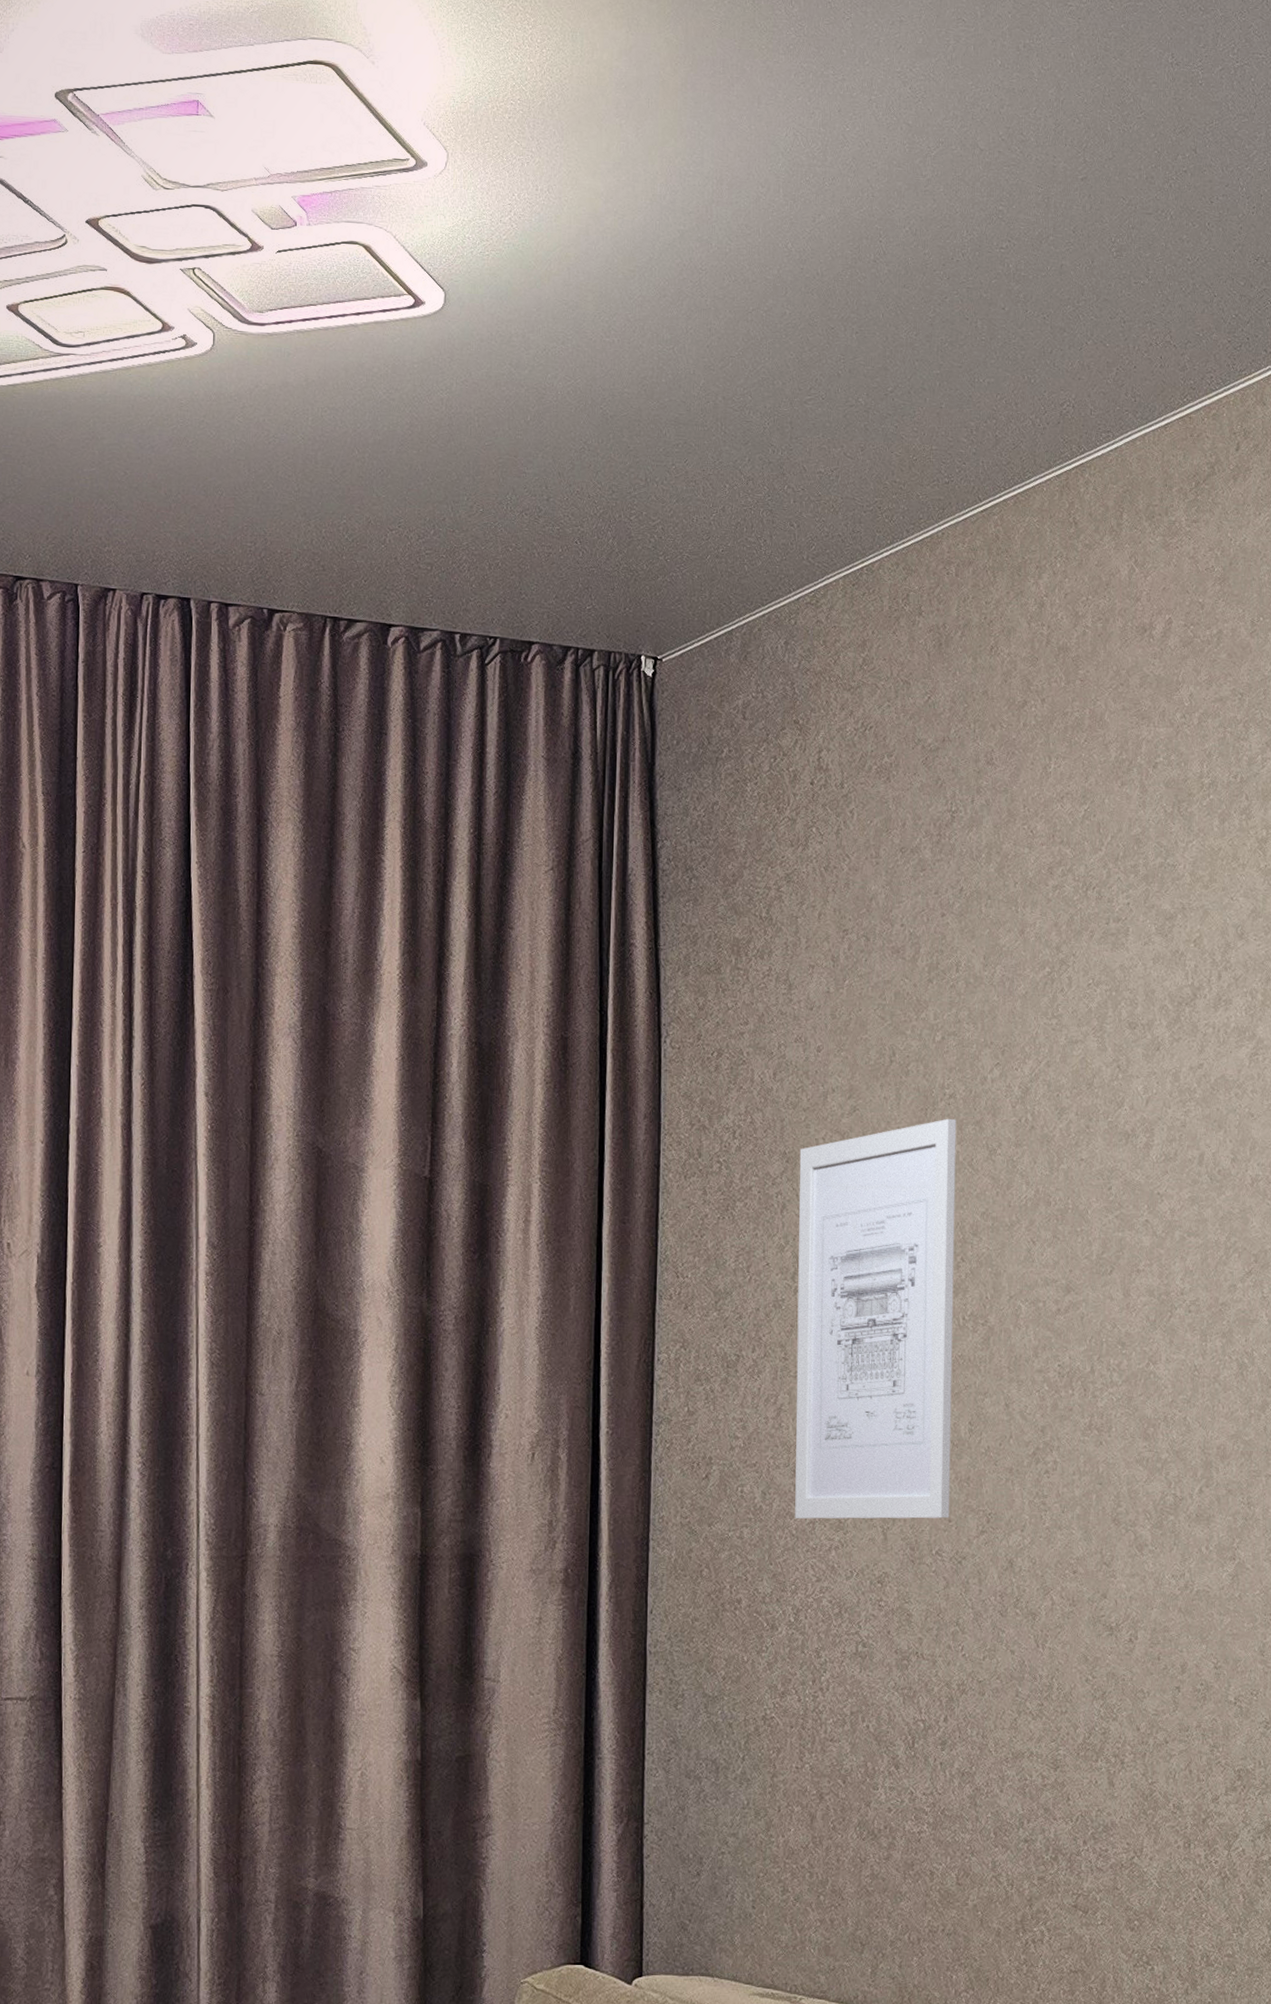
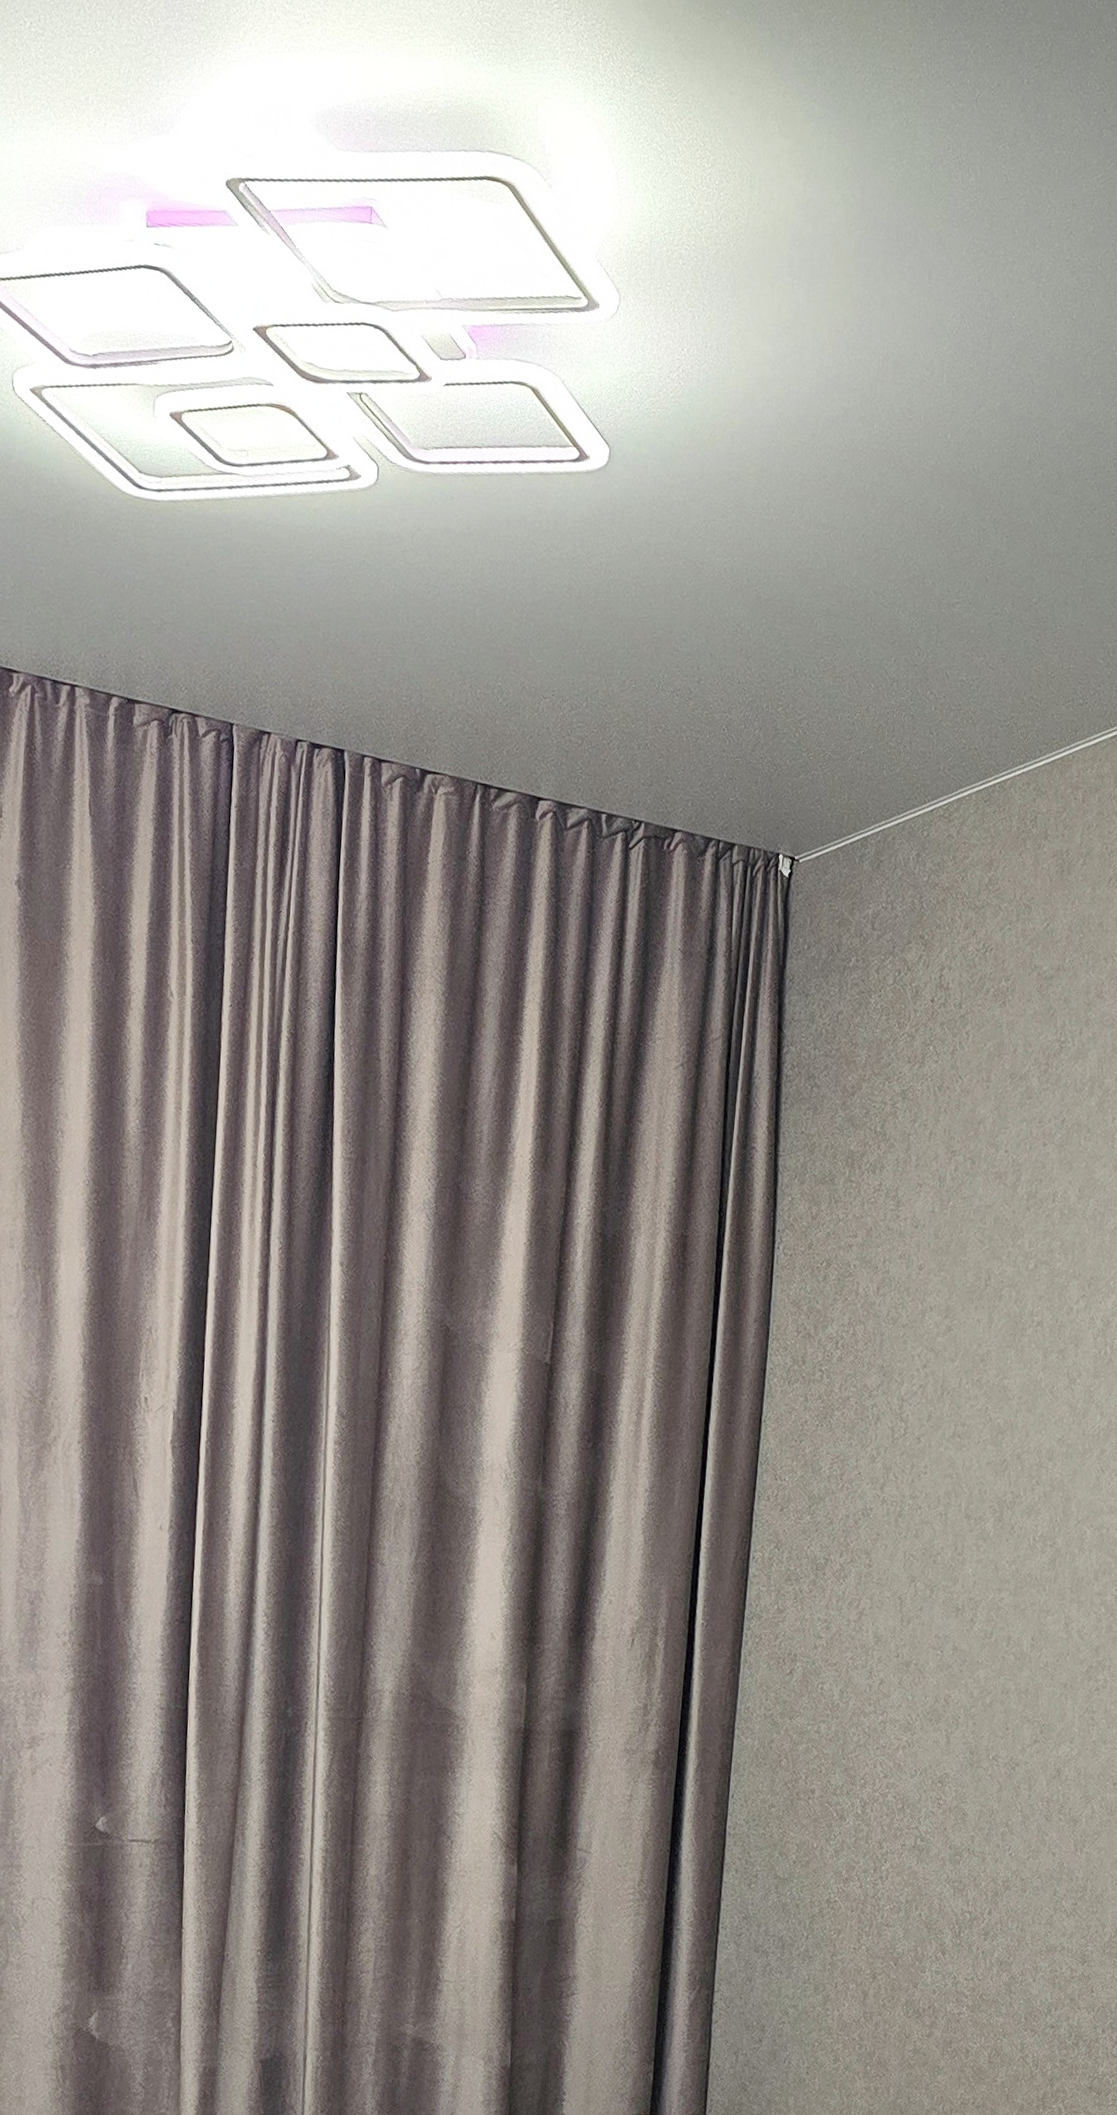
wall art: present [795,1118,957,1519] -> none [868,1345,1042,1727]

